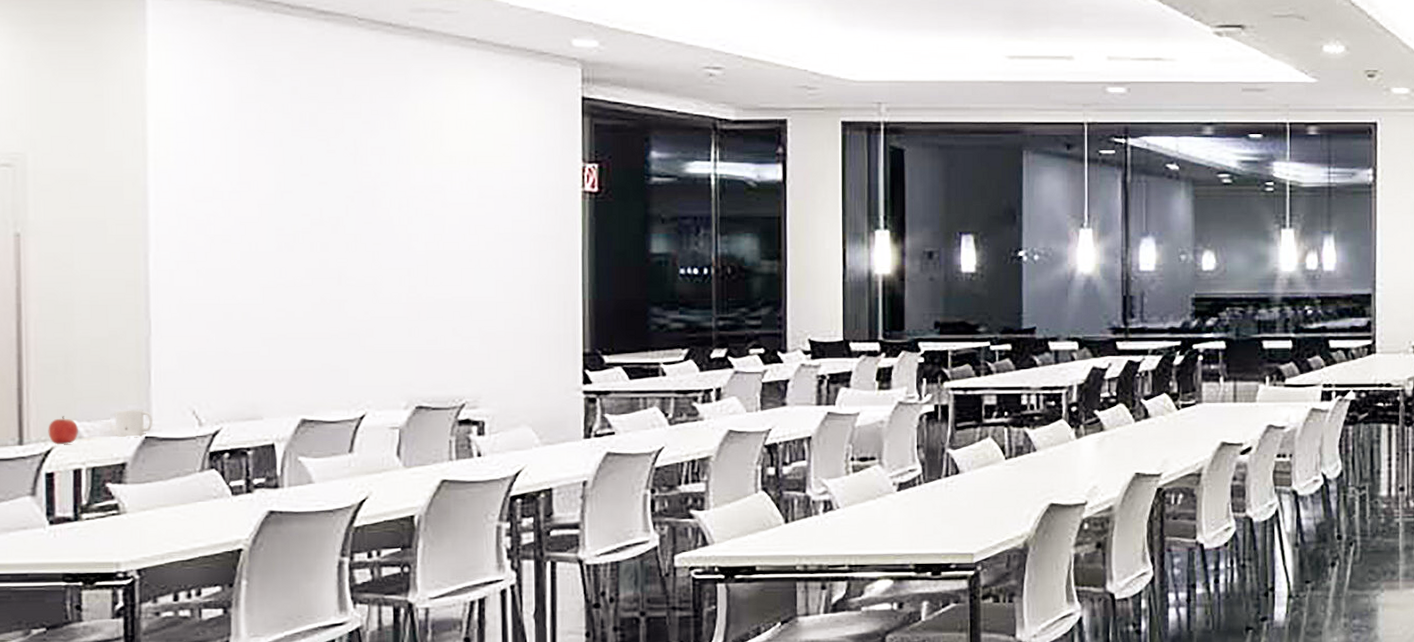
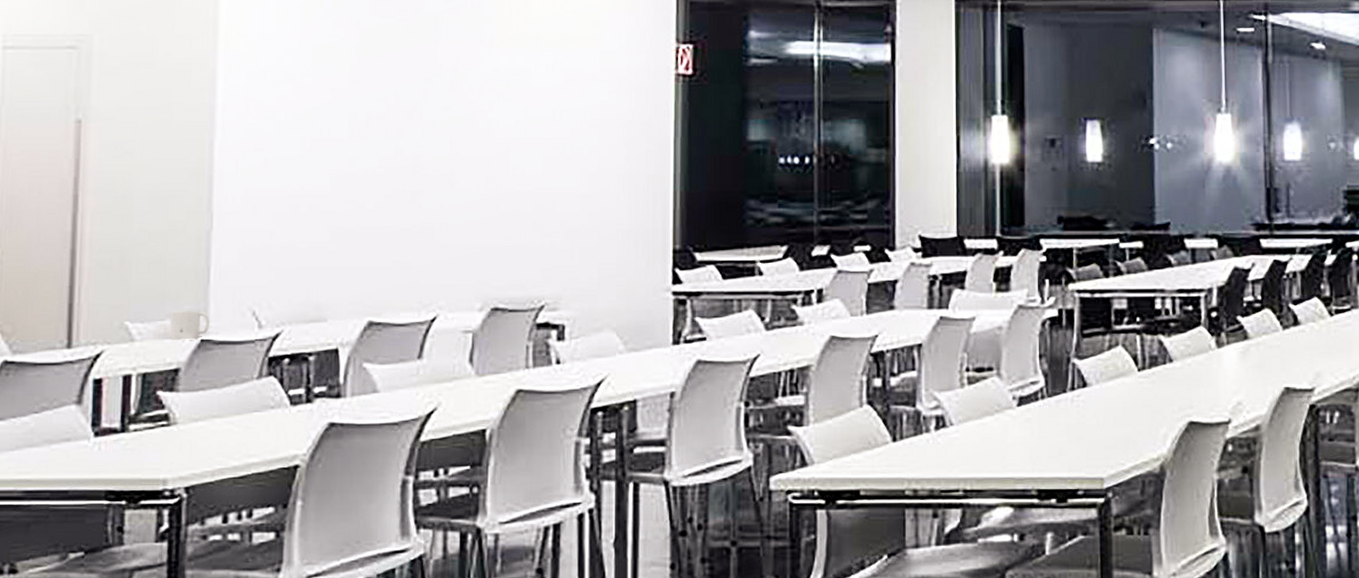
apple: present [48,416,78,444] -> none [98,317,131,348]

